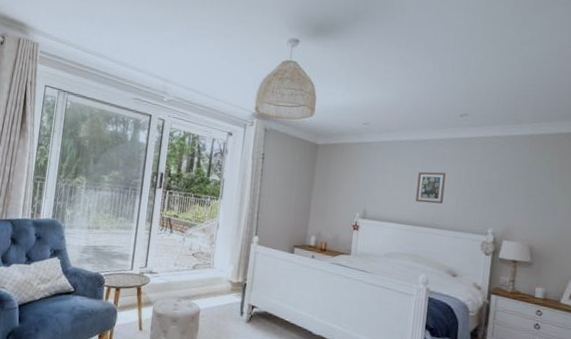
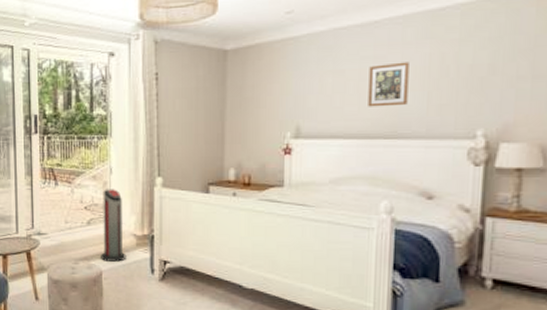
air purifier: none [200,241,224,303] -> present [101,189,127,262]

